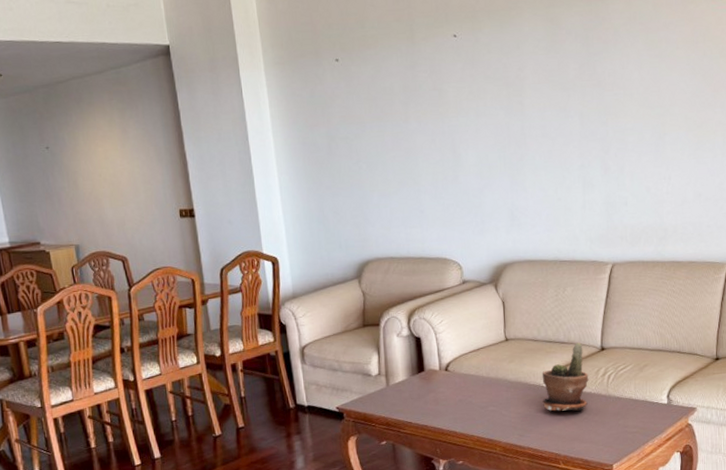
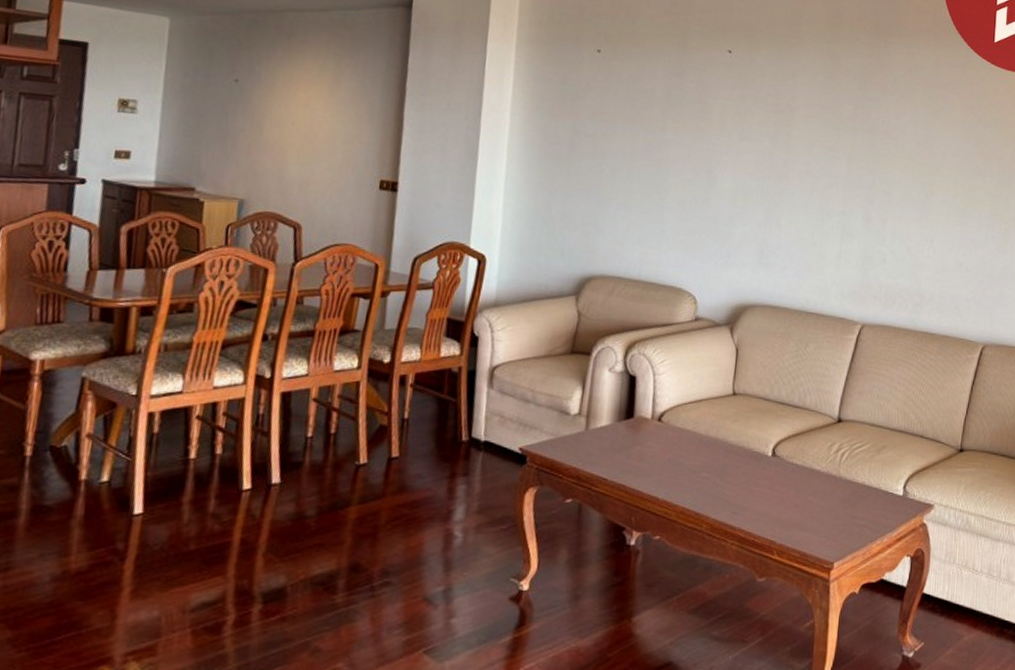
potted plant: present [542,342,589,411] -> none [763,409,820,491]

